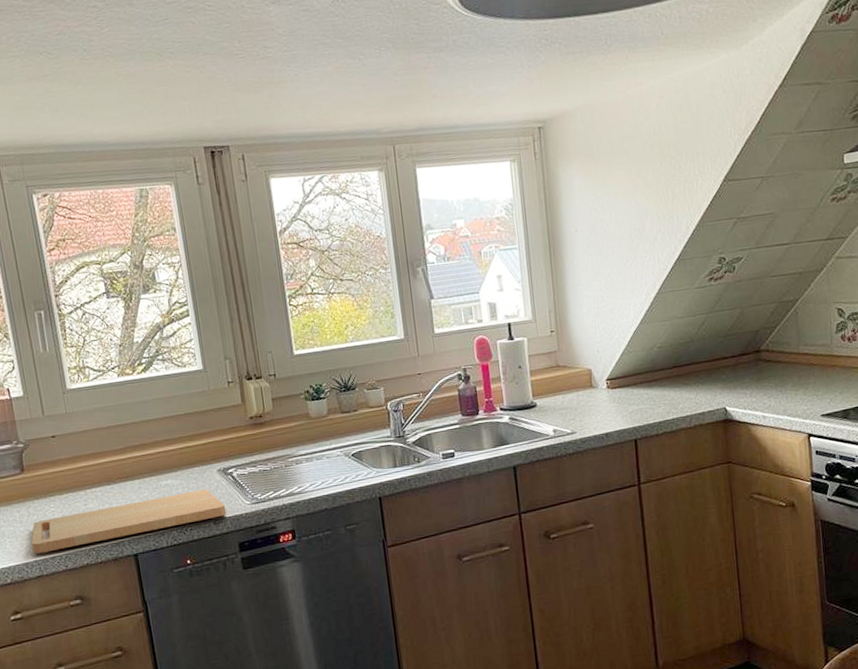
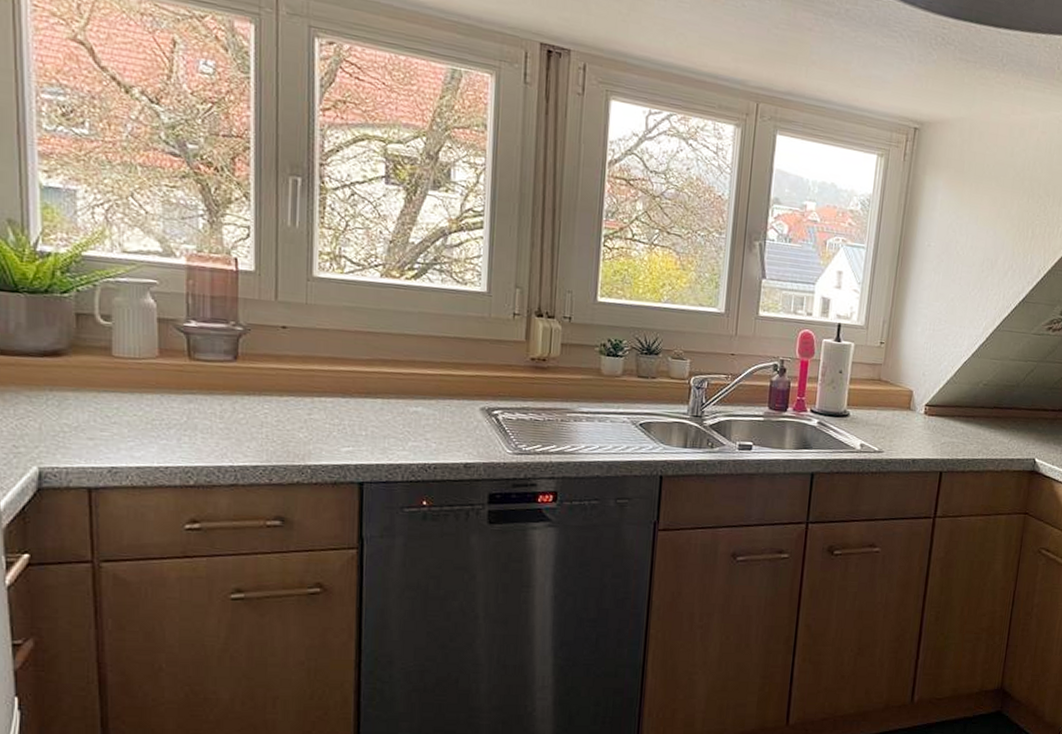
cutting board: present [31,489,227,554] -> none [231,420,482,461]

